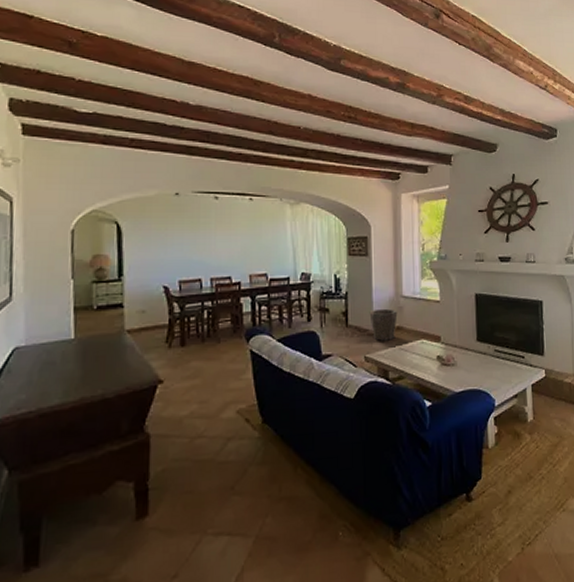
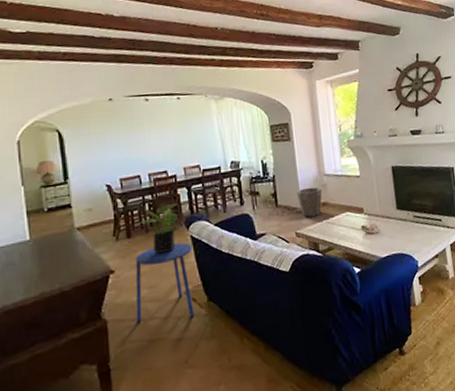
side table: none [182,357,250,441] -> present [135,242,195,324]
potted plant: none [196,312,240,366] -> present [140,202,180,253]

